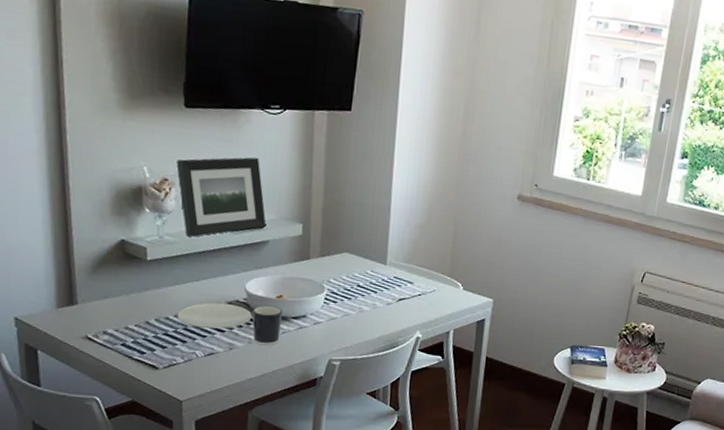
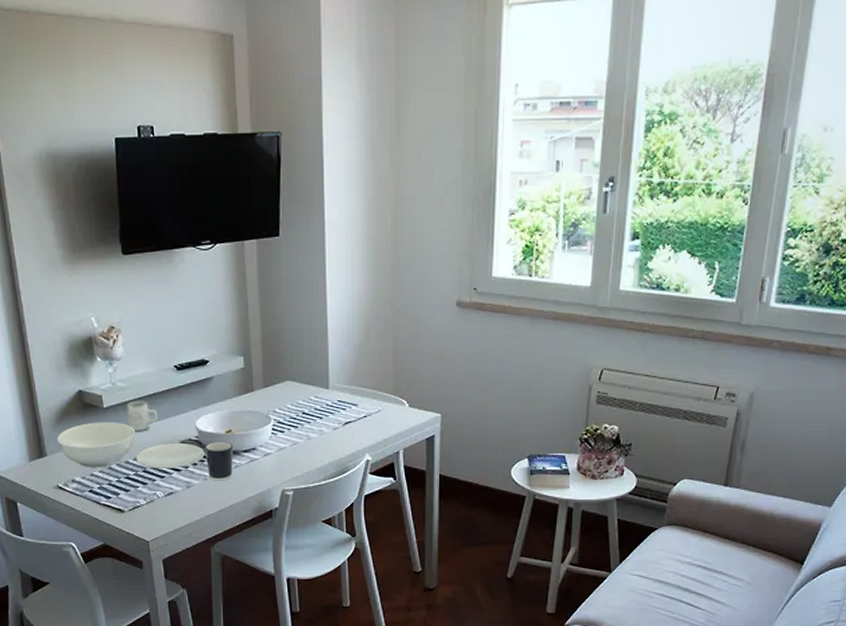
bowl: none [91,274,180,321] -> present [57,422,136,467]
mug: none [172,256,205,288] -> present [127,400,158,432]
picture frame: present [176,157,267,237] -> none [120,295,209,380]

